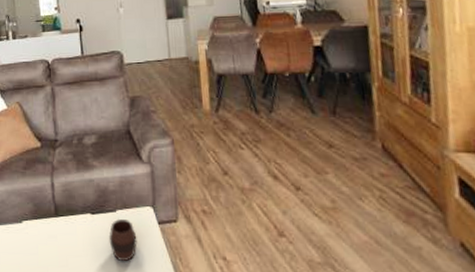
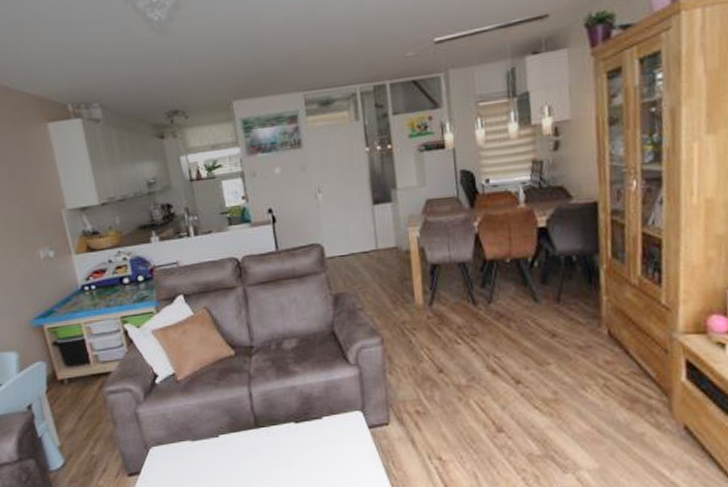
cup: present [108,218,137,261] -> none [315,425,347,468]

